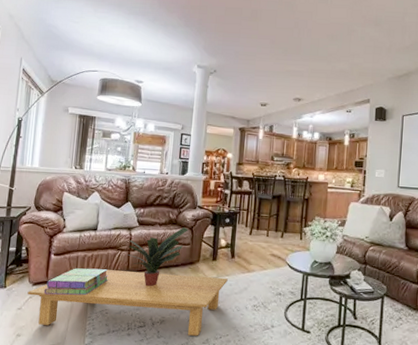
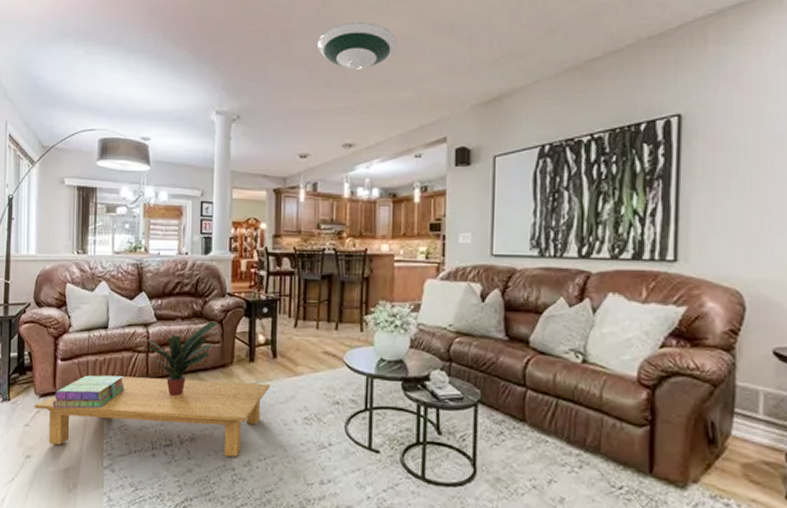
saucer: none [279,9,338,45] -> present [317,21,397,70]

